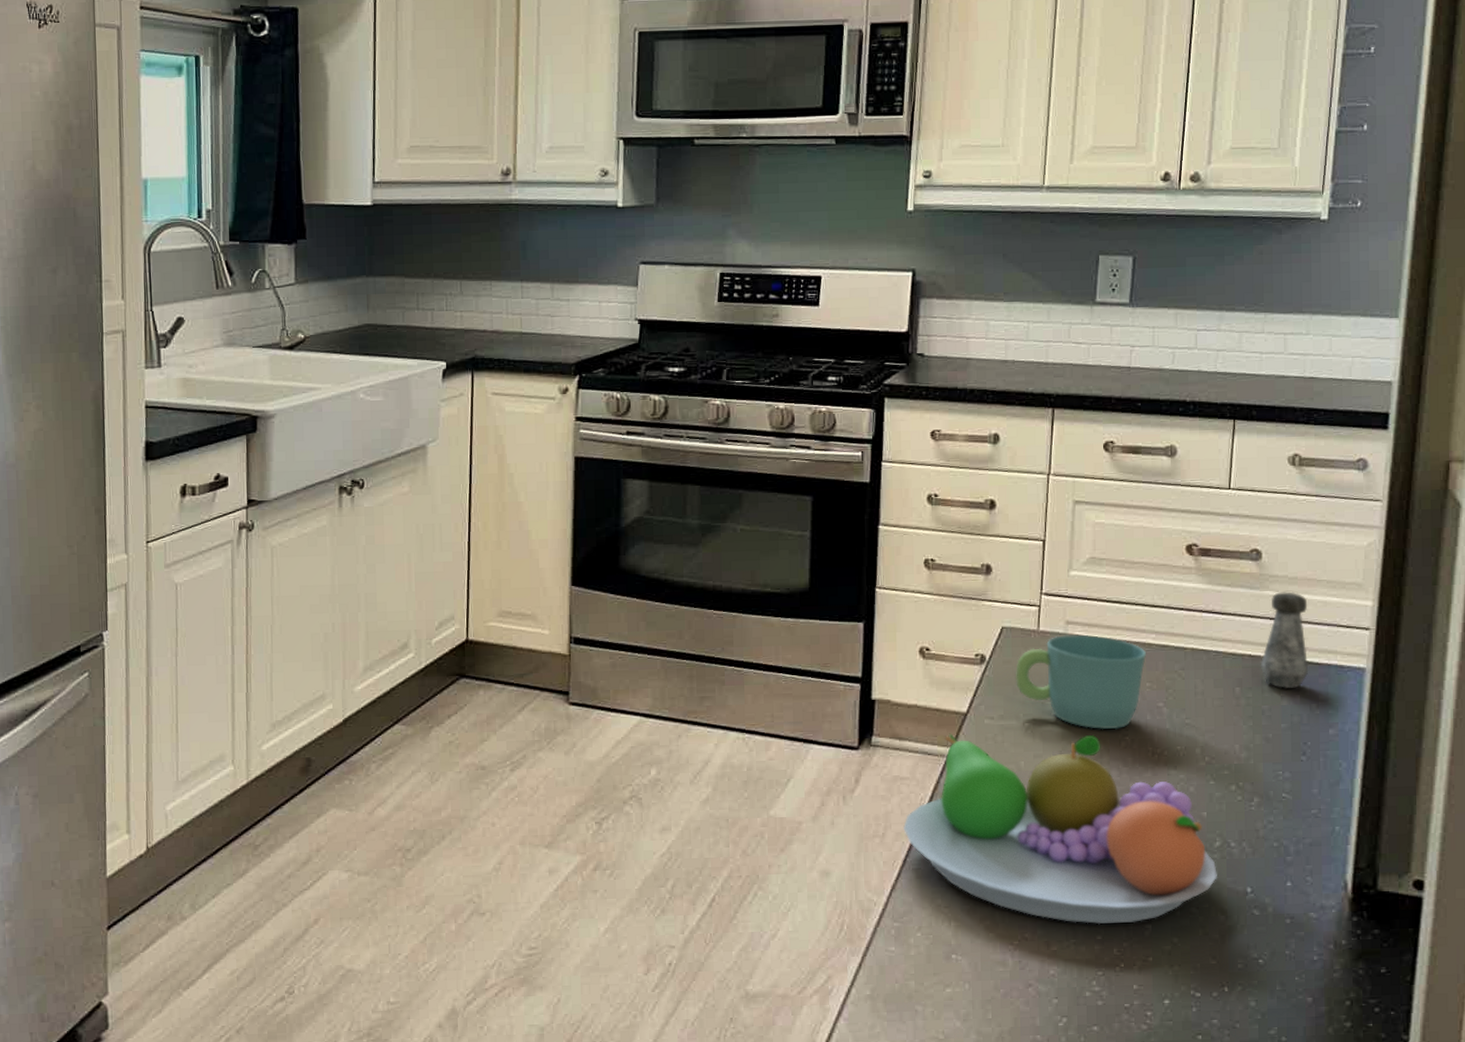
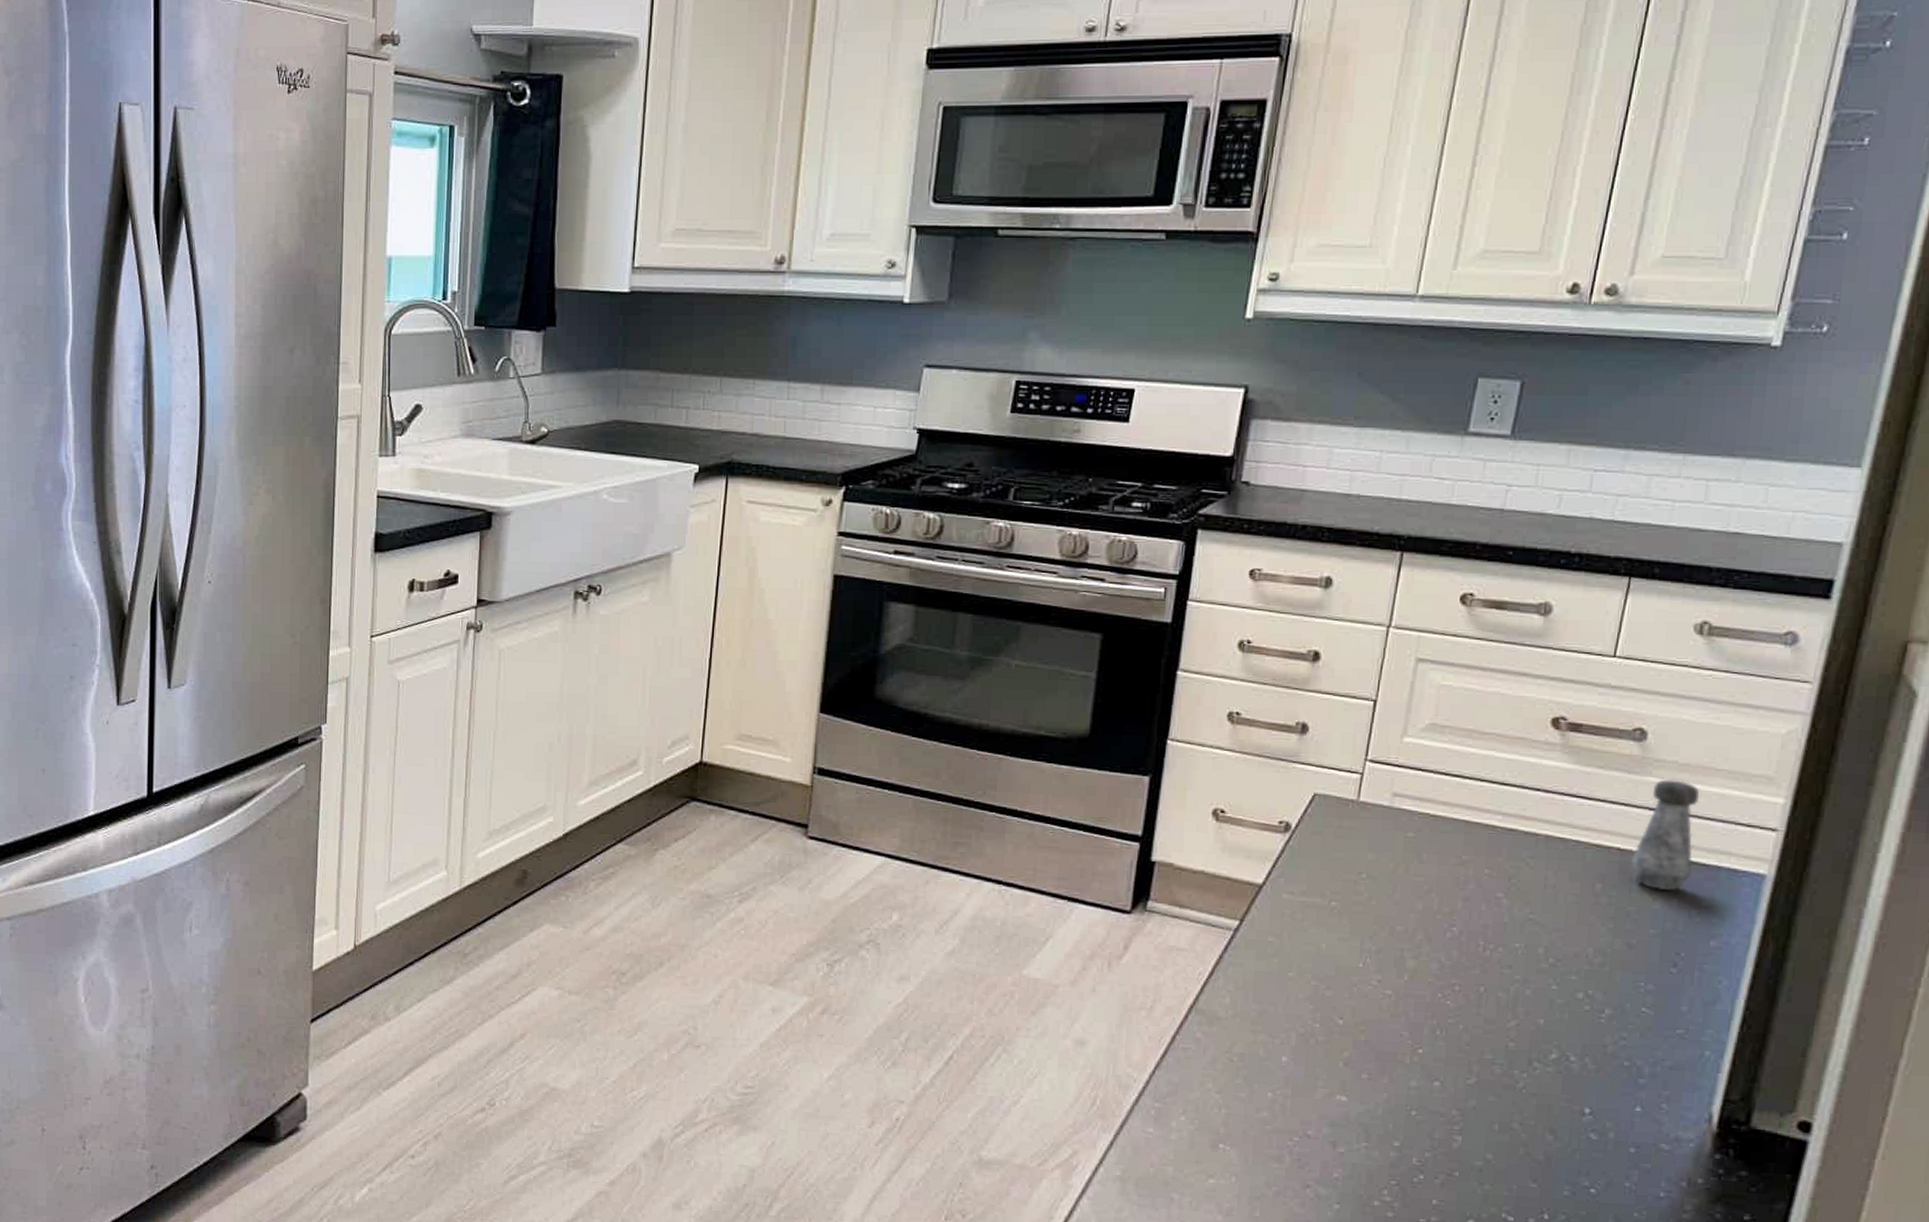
fruit bowl: present [903,733,1217,925] -> none [1175,905,1550,1132]
mug: present [1015,634,1147,730] -> none [1324,808,1489,919]

